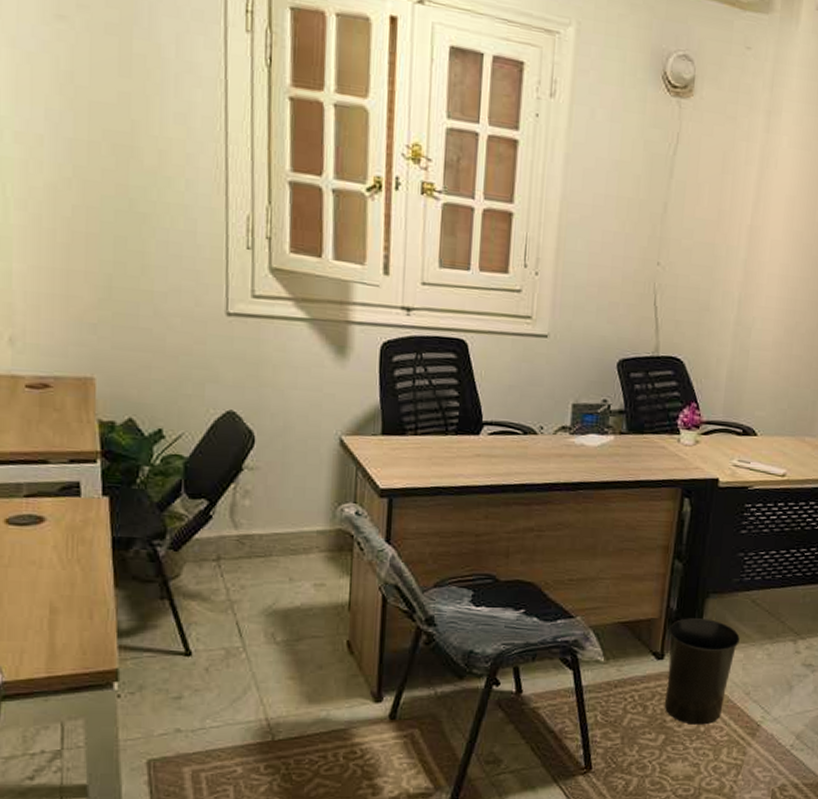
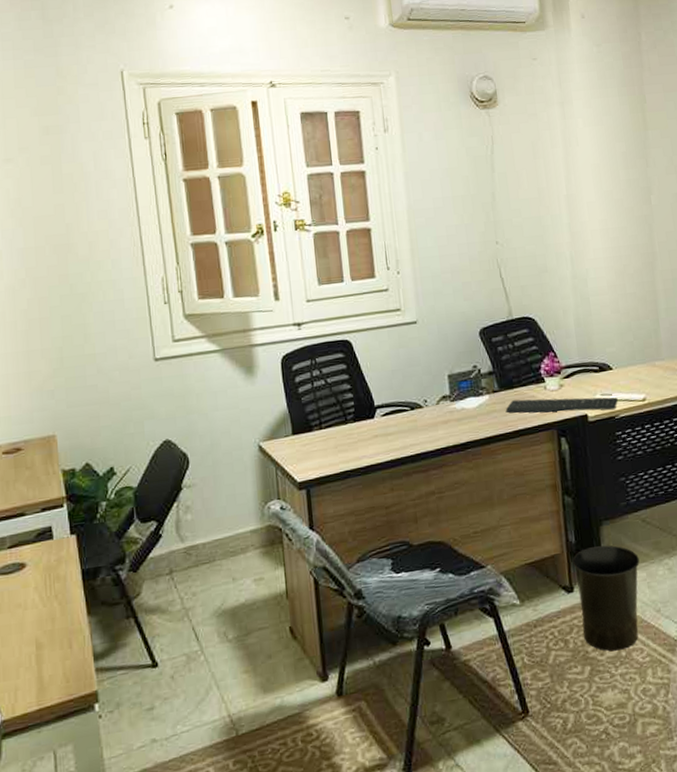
keyboard: none [629,447,755,480] -> present [505,397,618,413]

